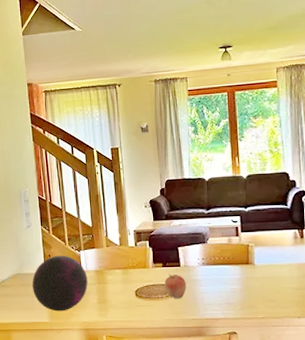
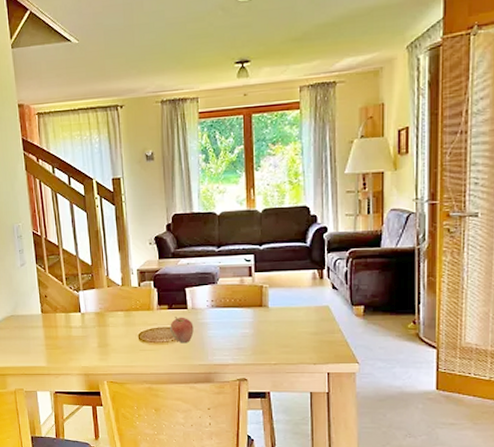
decorative orb: present [32,255,88,312] -> none [27,296,88,356]

